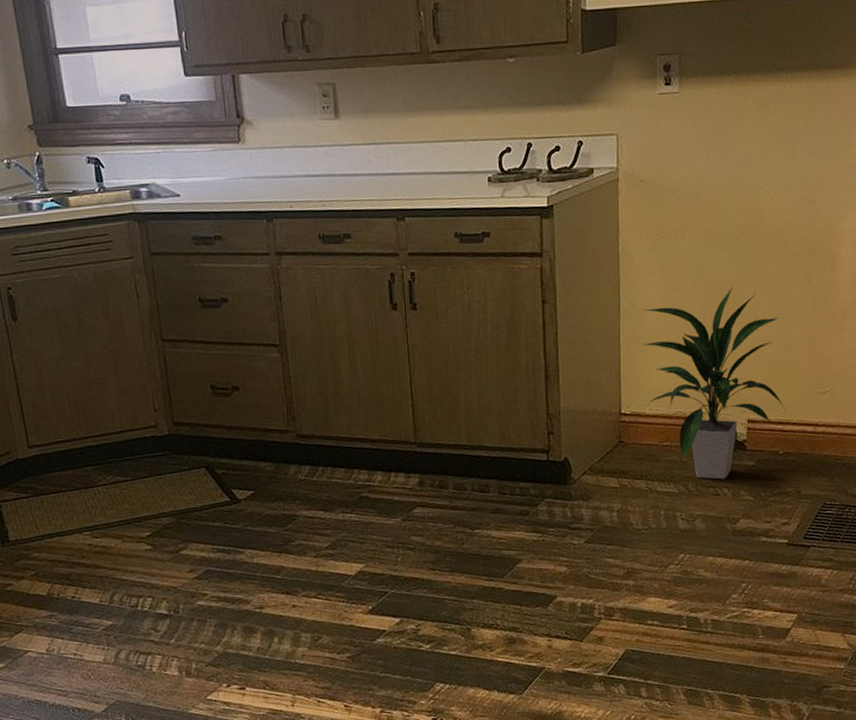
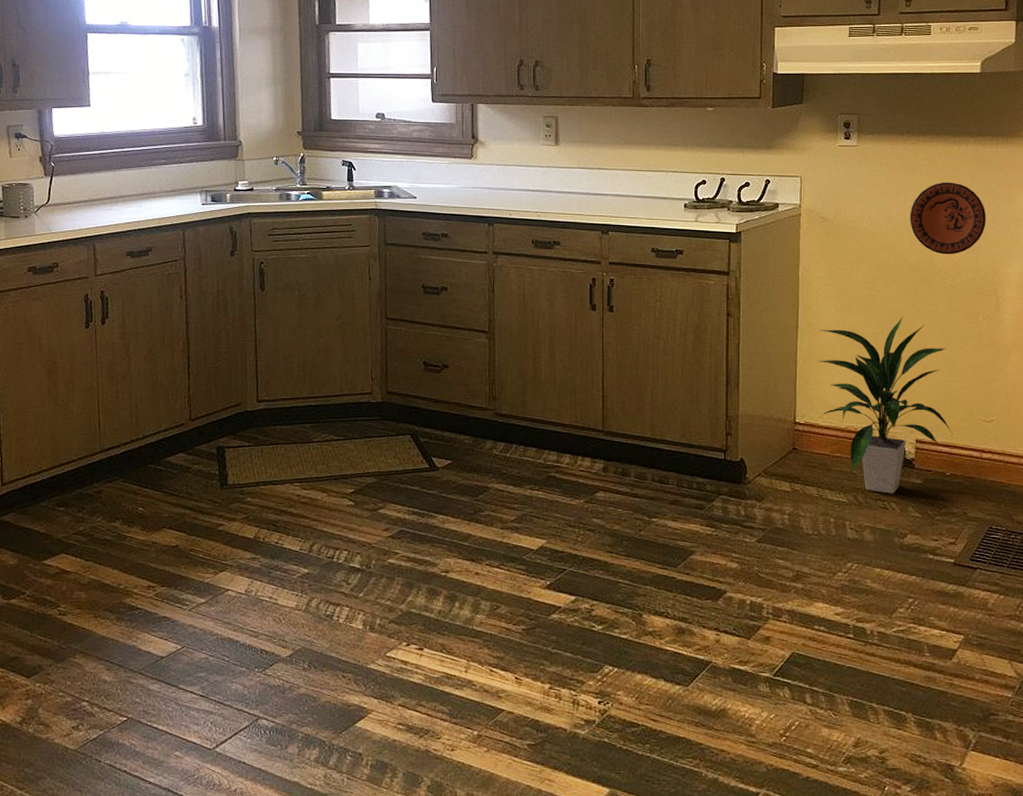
decorative plate: none [738,127,822,213] -> present [910,182,987,255]

